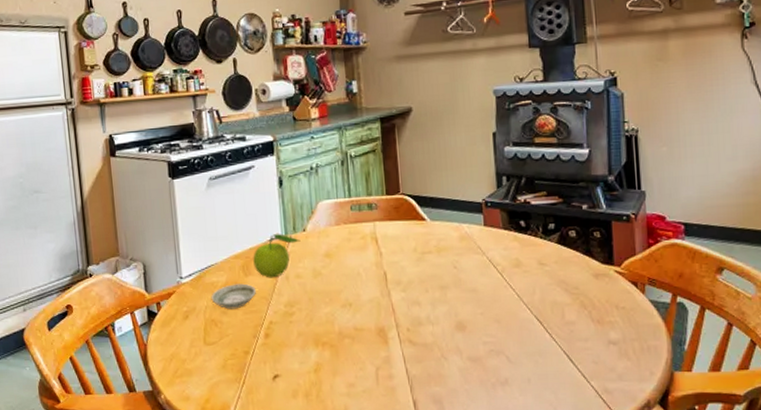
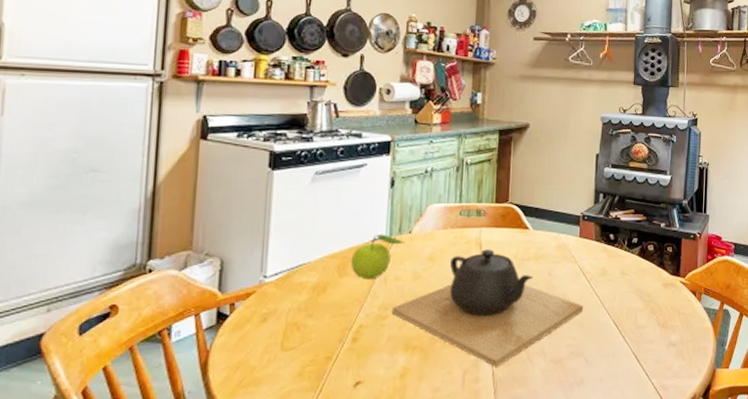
saucer: present [211,283,256,310] -> none [297,284,349,312]
teapot: none [297,243,499,365] -> present [391,249,584,368]

